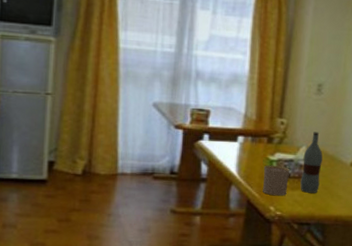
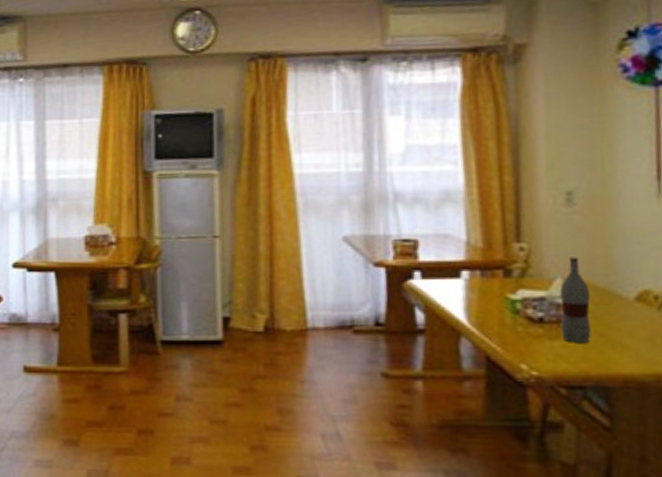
cup: present [262,165,291,196] -> none [503,307,544,349]

